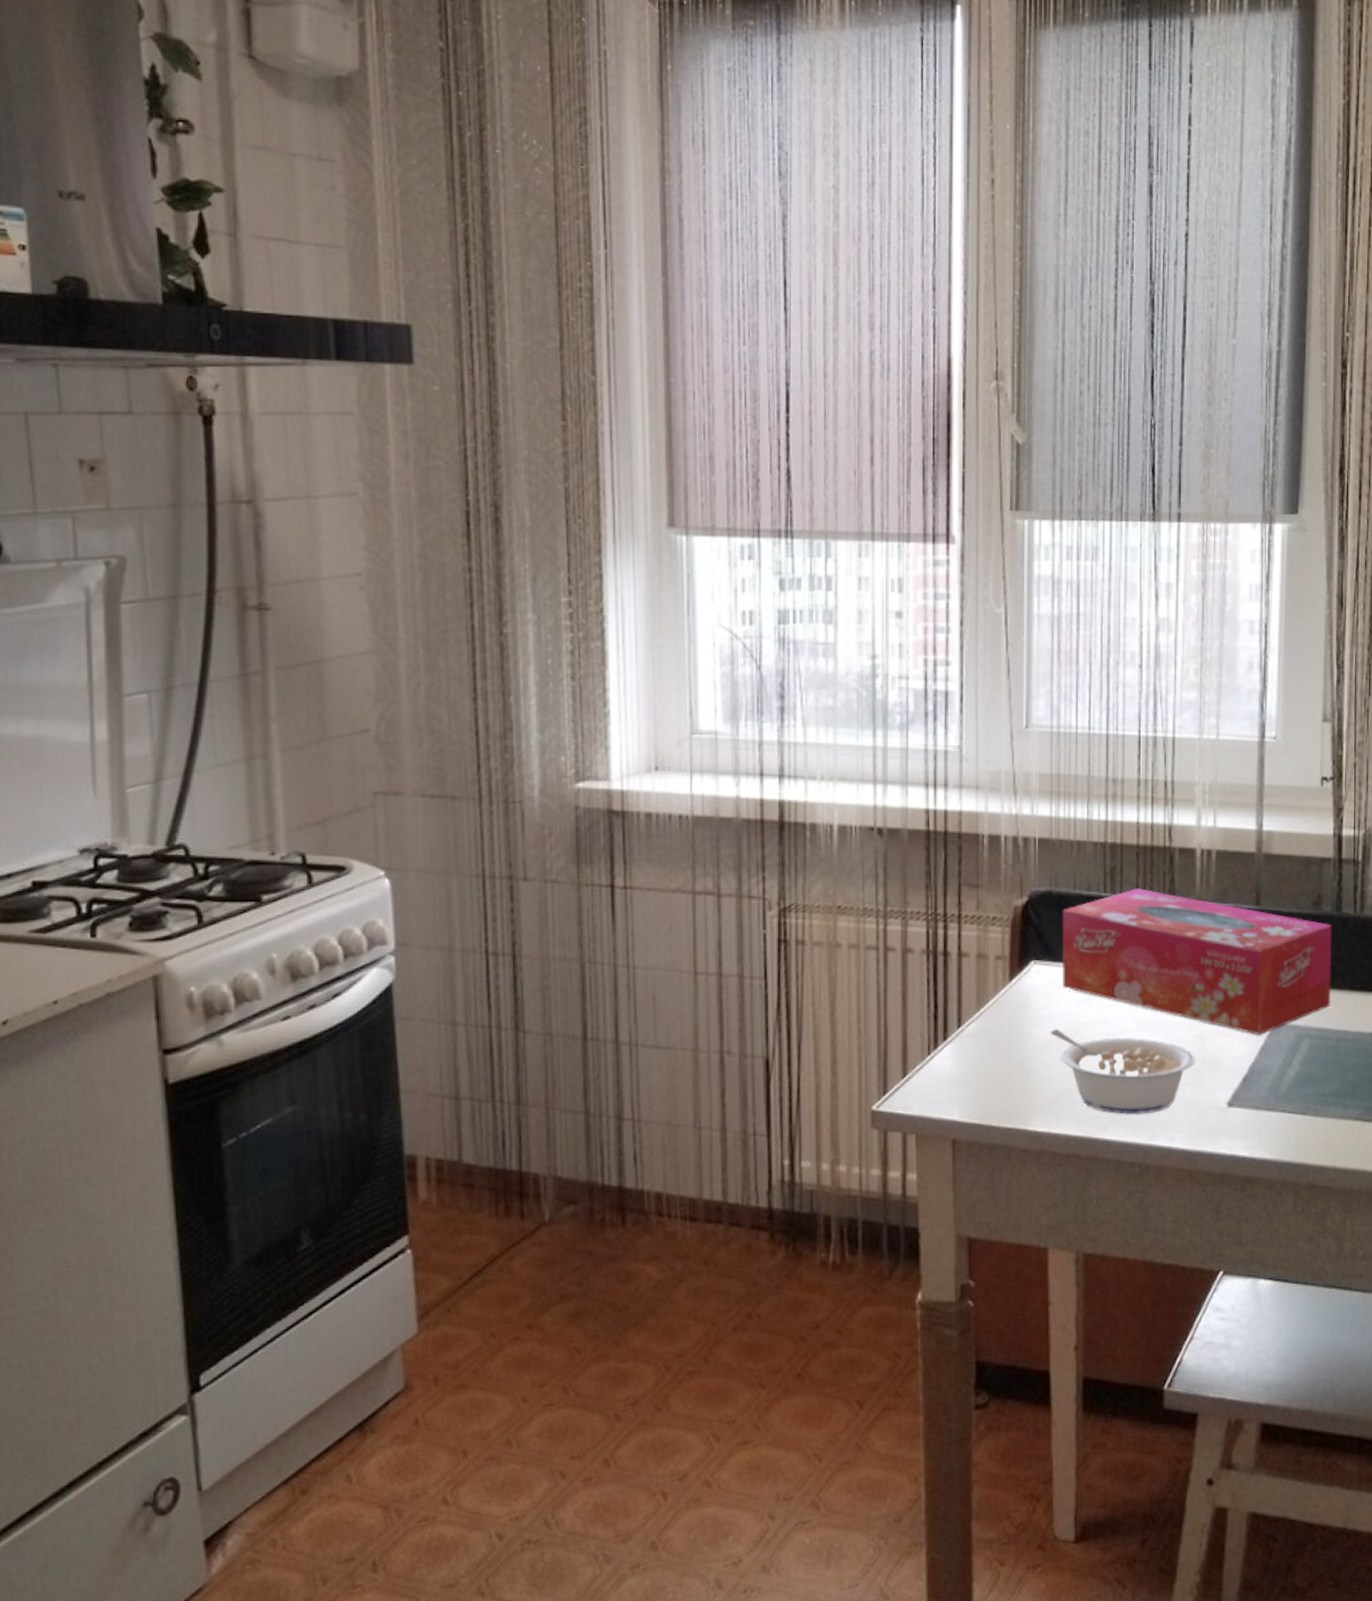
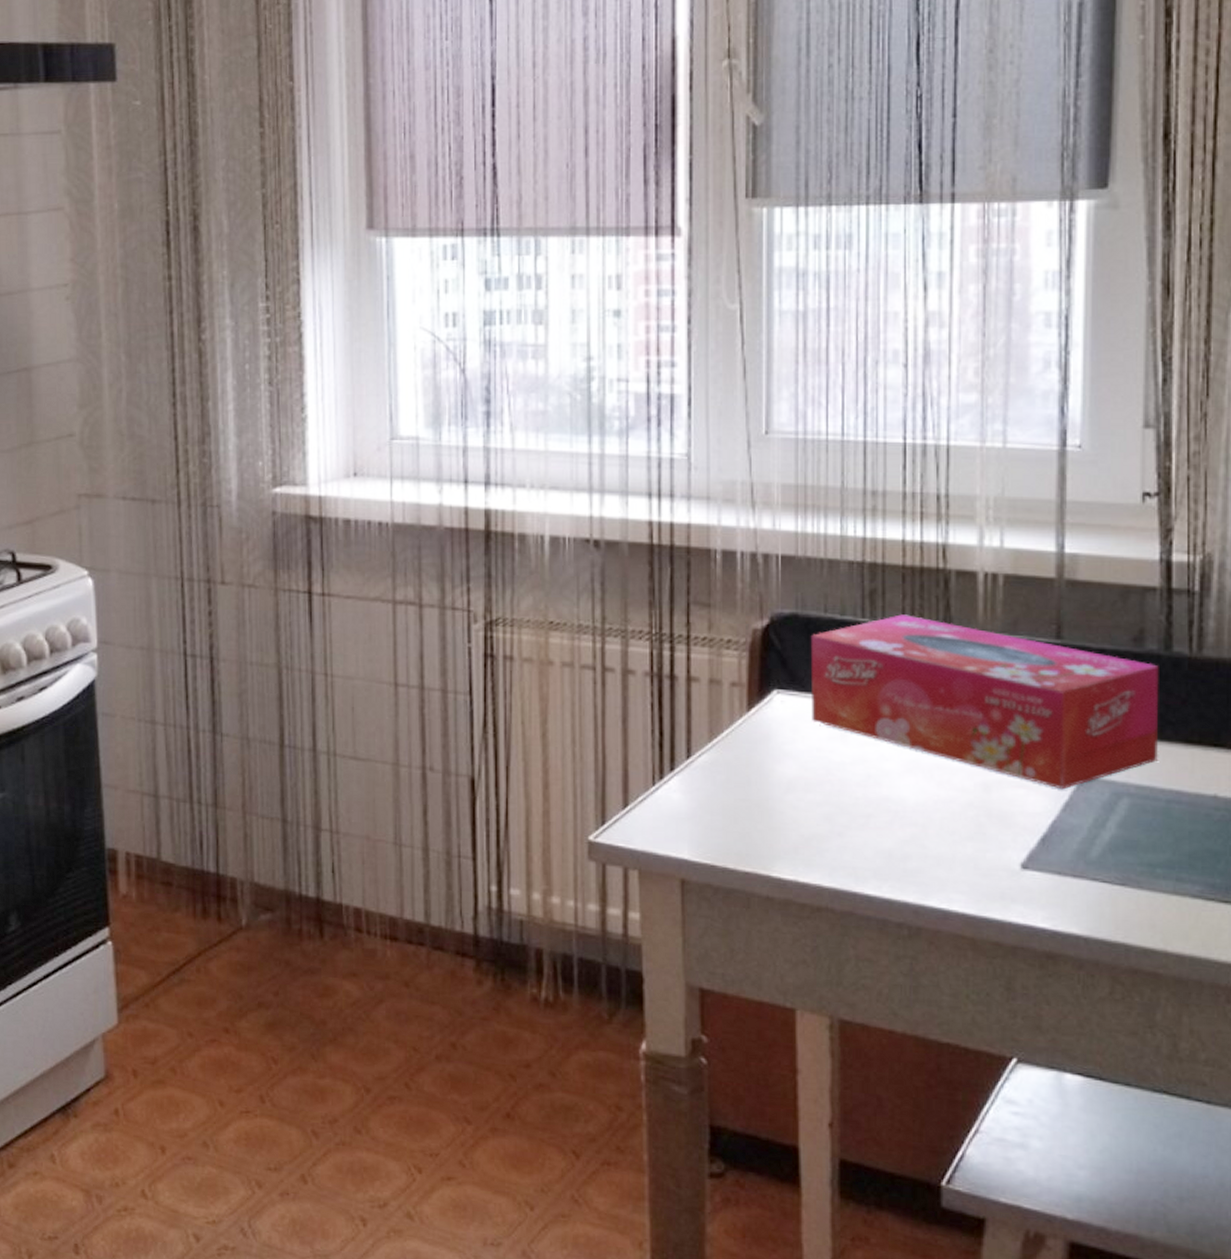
legume: present [1050,1028,1195,1115] -> none [797,766,978,870]

